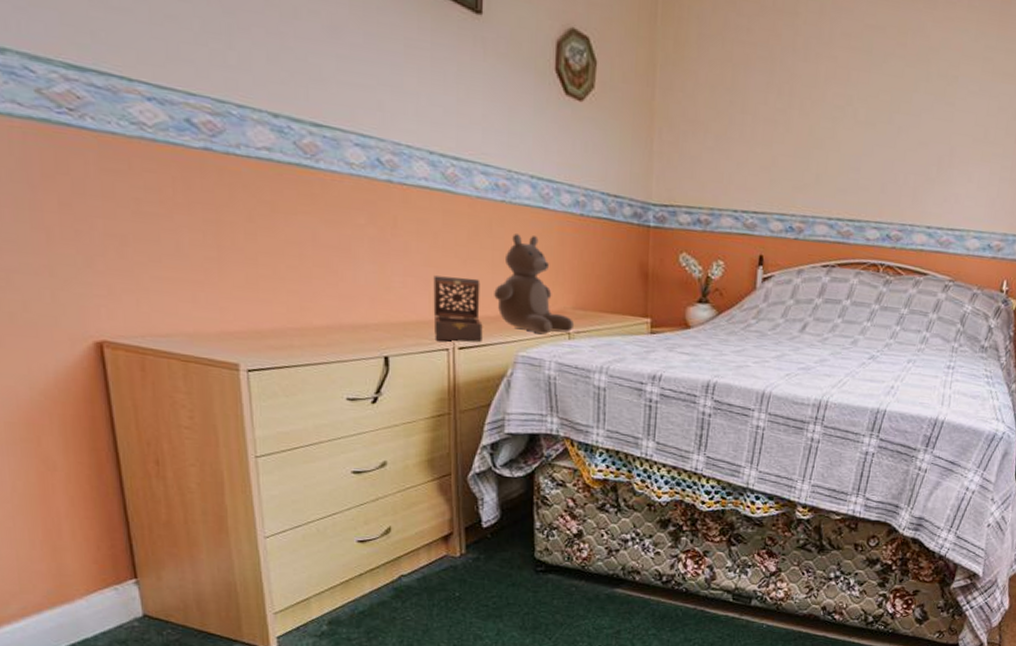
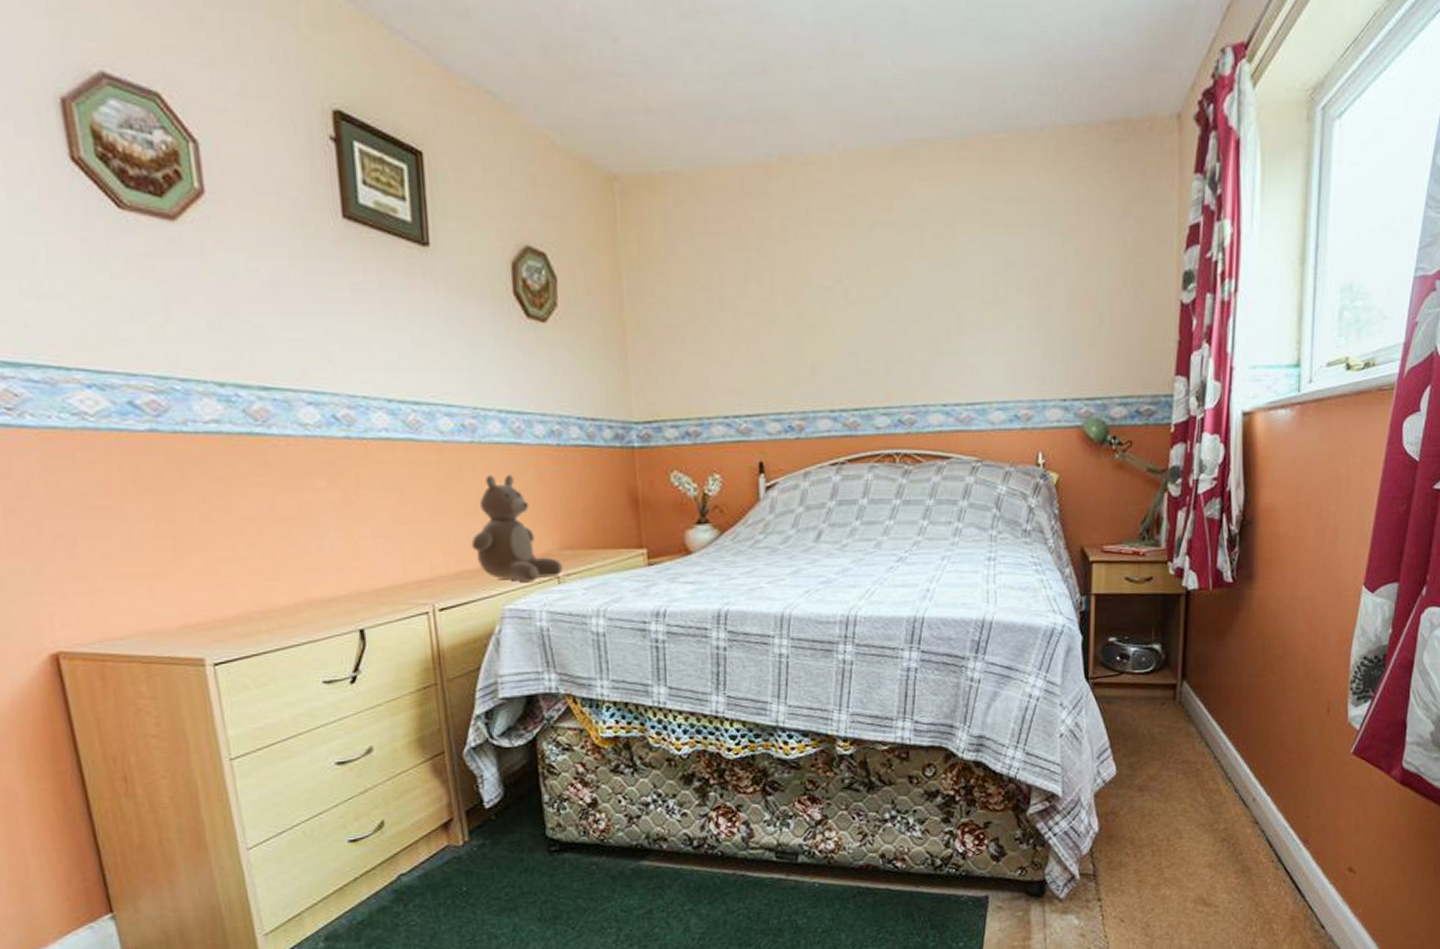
jewelry box: present [433,275,483,343] -> none [404,530,464,604]

